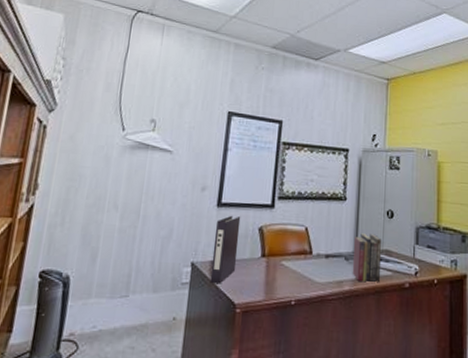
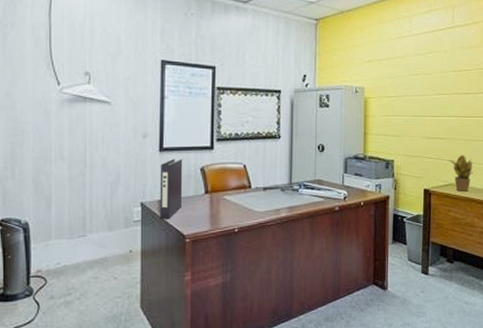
books: present [352,233,382,283] -> none [288,167,314,209]

